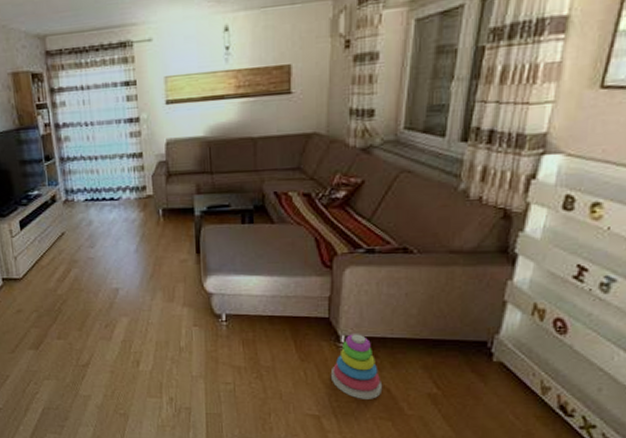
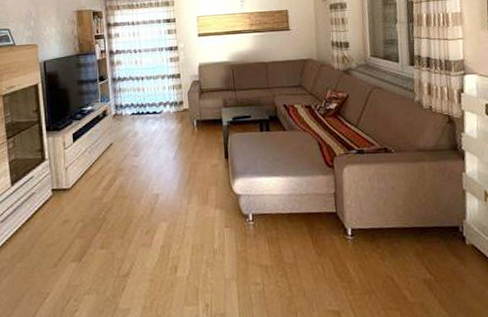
stacking toy: present [332,334,383,399] -> none [344,226,388,290]

